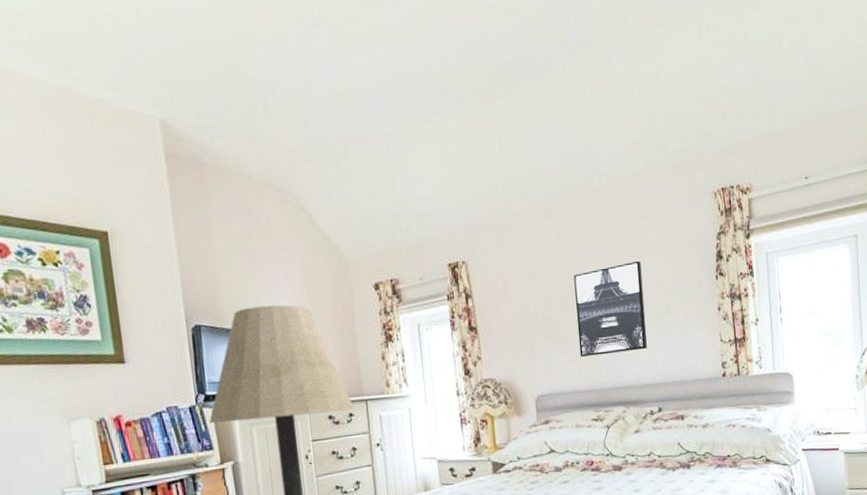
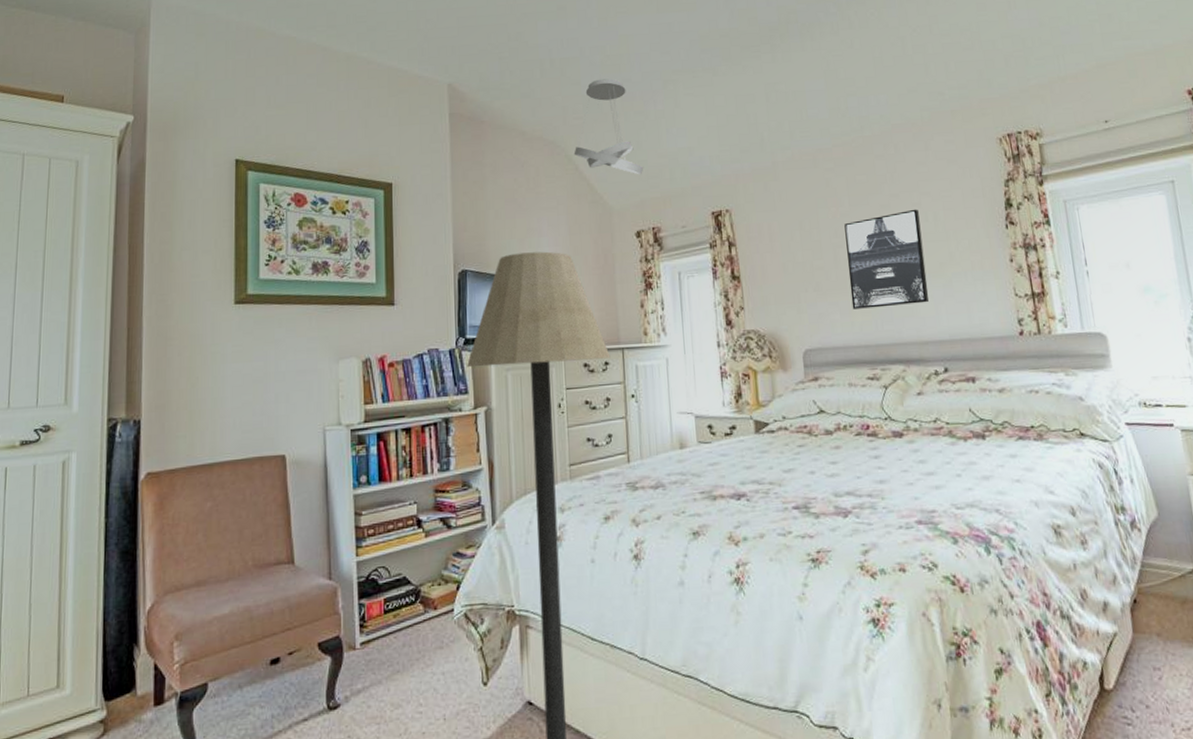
ceiling light fixture: none [305,119,380,225] -> present [574,78,644,175]

